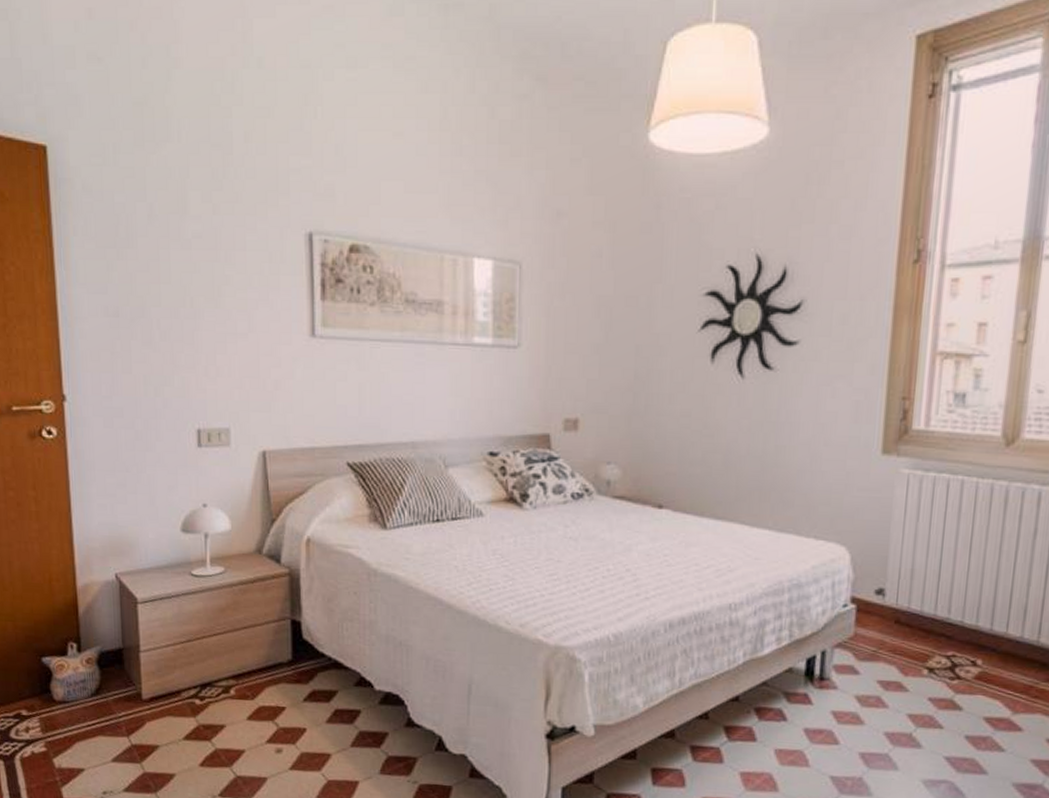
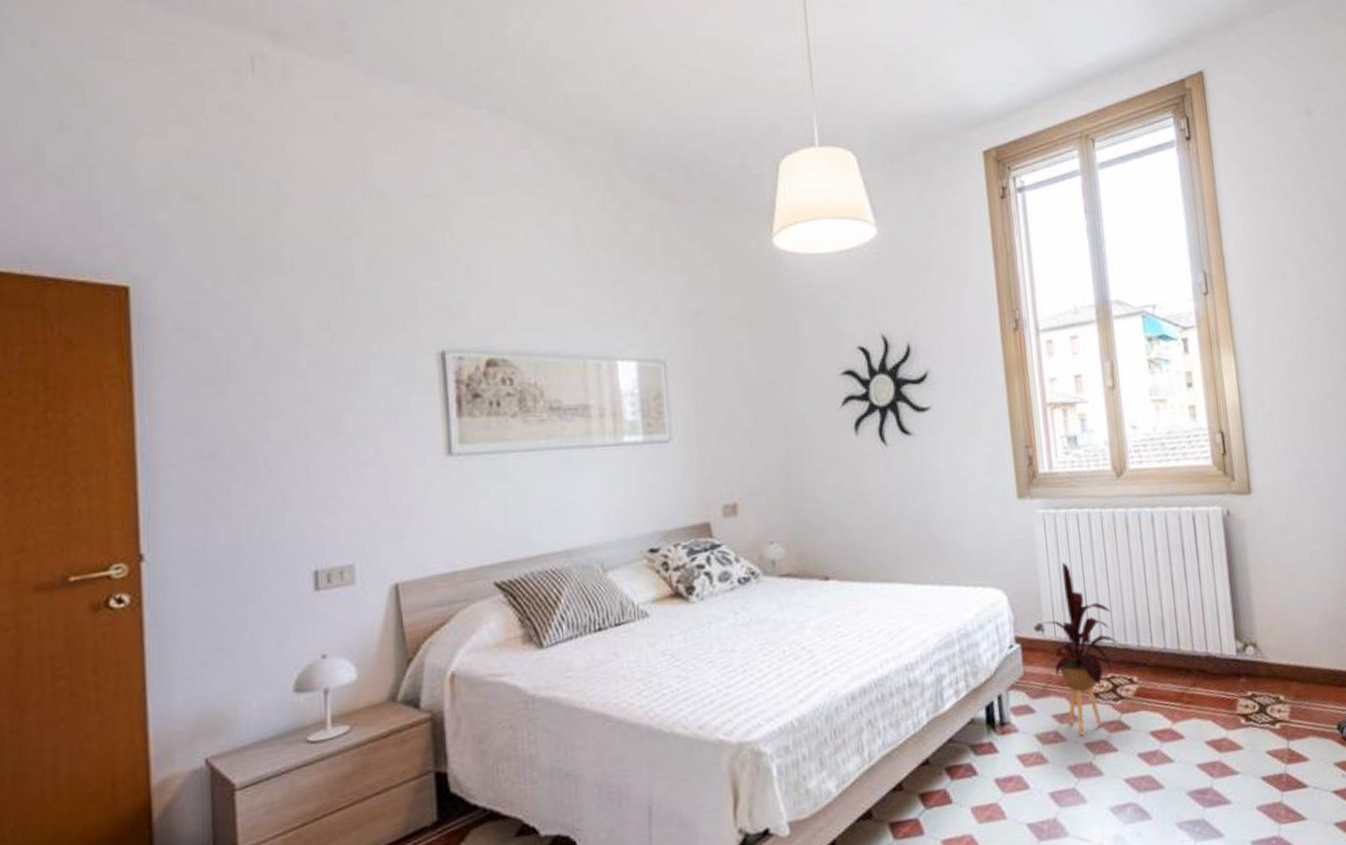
house plant: none [887,529,980,706] -> present [1044,563,1130,735]

